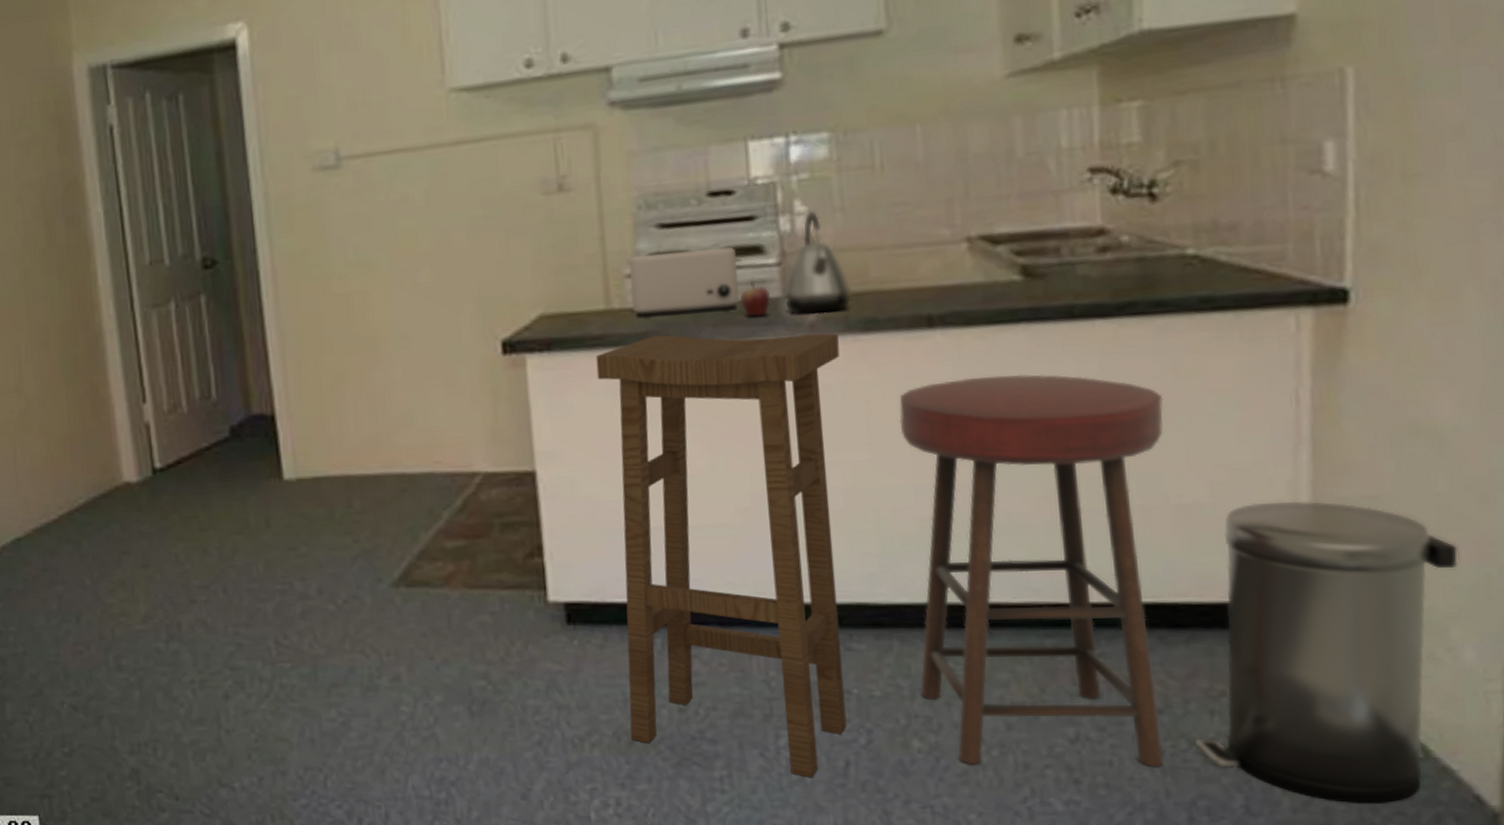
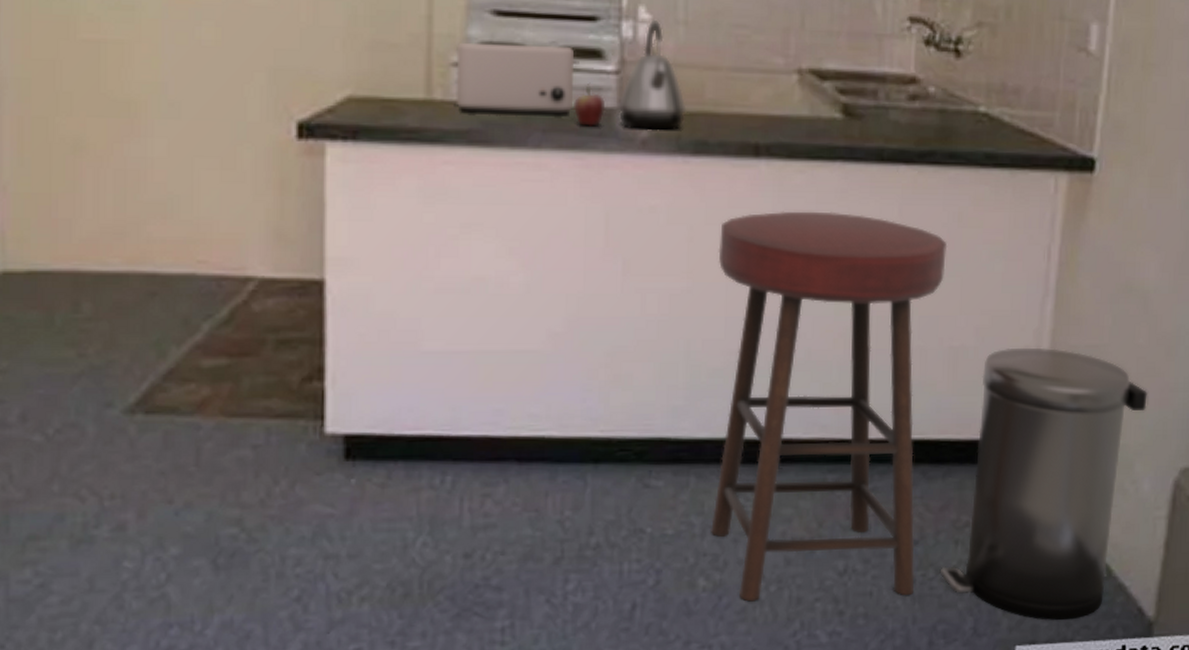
bar stool: present [595,333,847,778] -> none [408,135,670,624]

